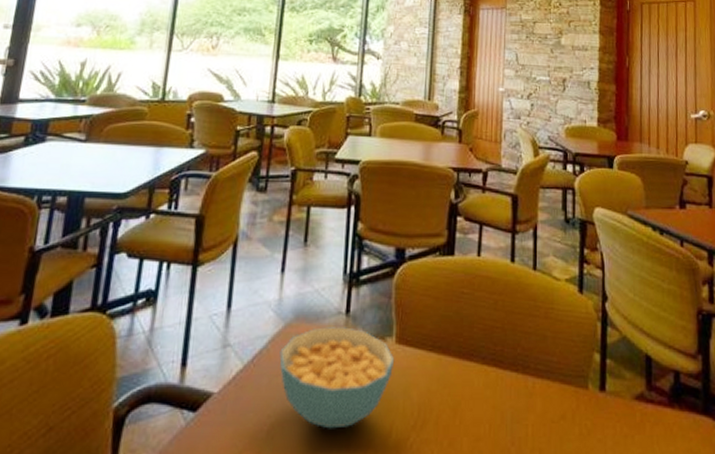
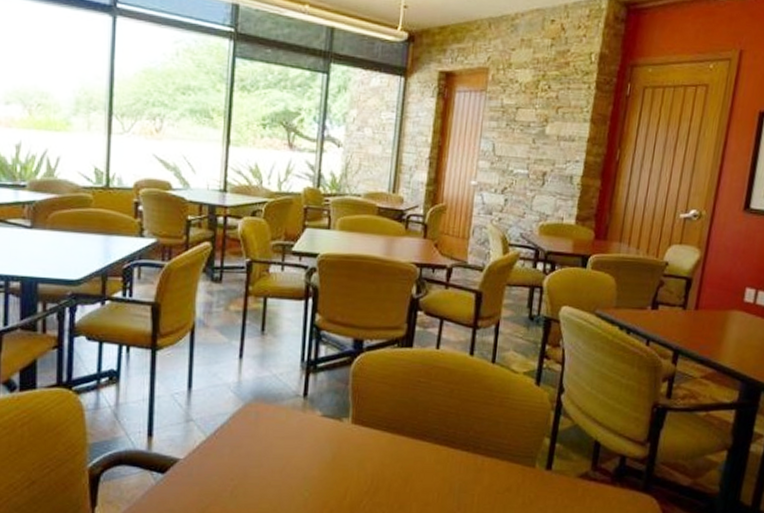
cereal bowl: present [279,327,395,429] -> none [240,407,351,492]

